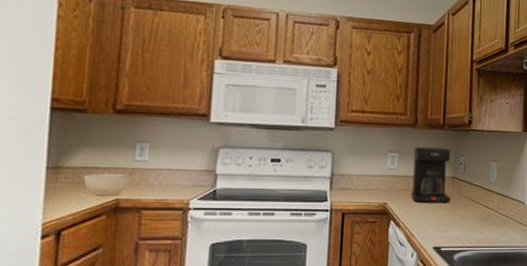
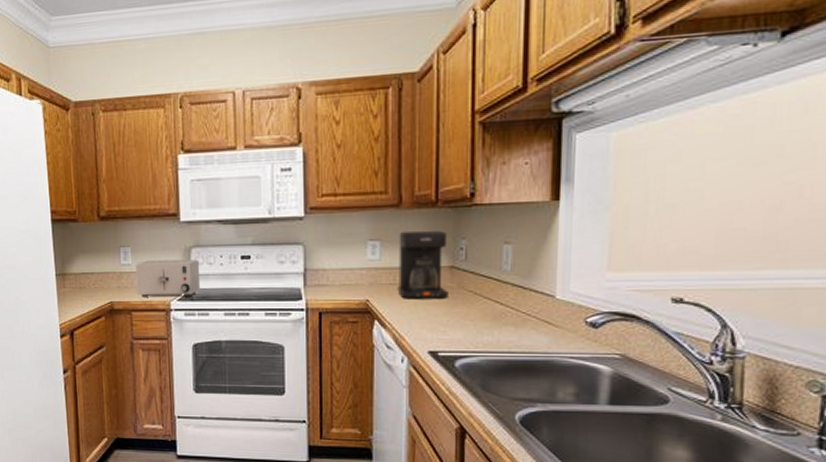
bowl: present [83,173,132,196] -> none [83,277,121,299]
toaster: none [150,158,227,196] -> present [135,259,201,297]

